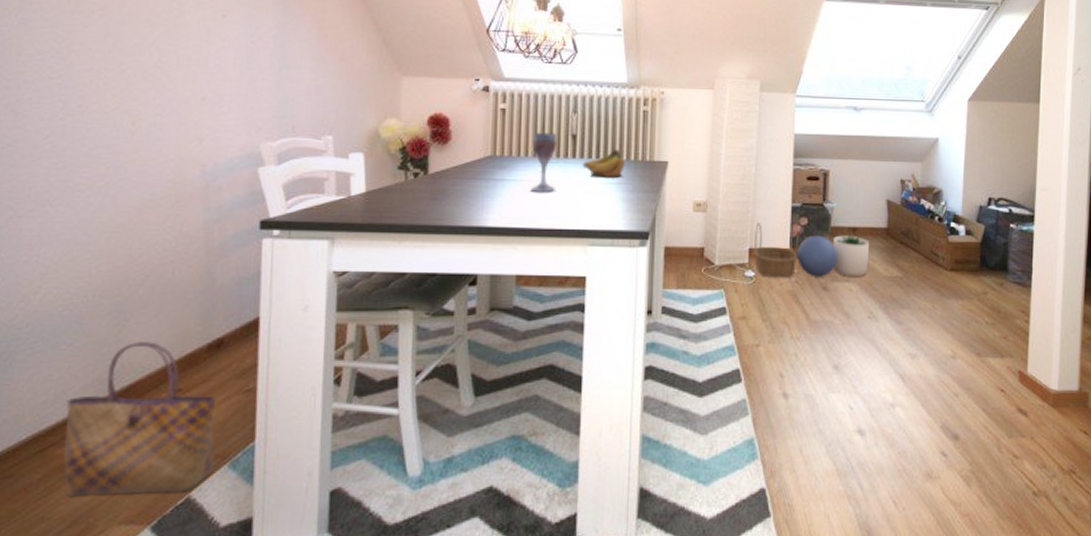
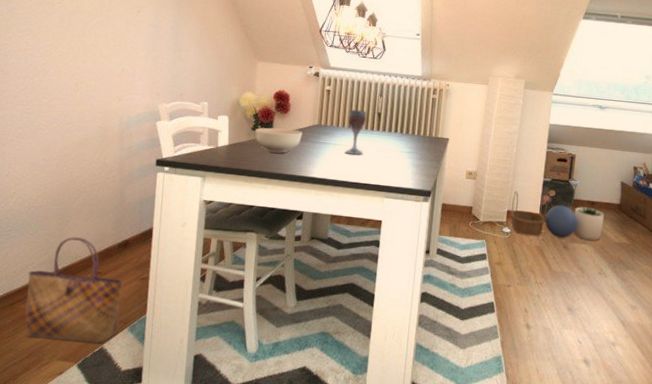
bowl: none [403,164,471,198] -> present [255,127,303,153]
fruit: present [582,149,625,179] -> none [384,126,416,149]

